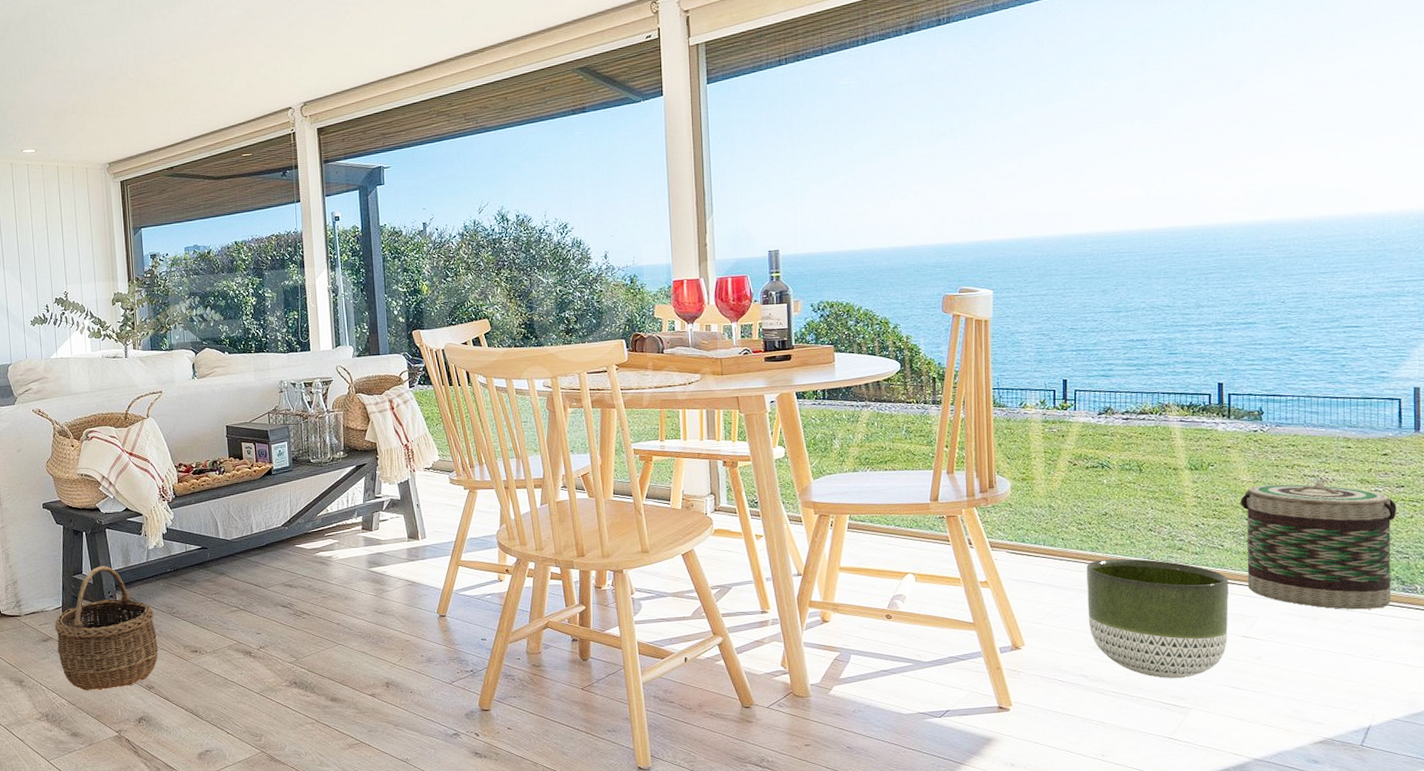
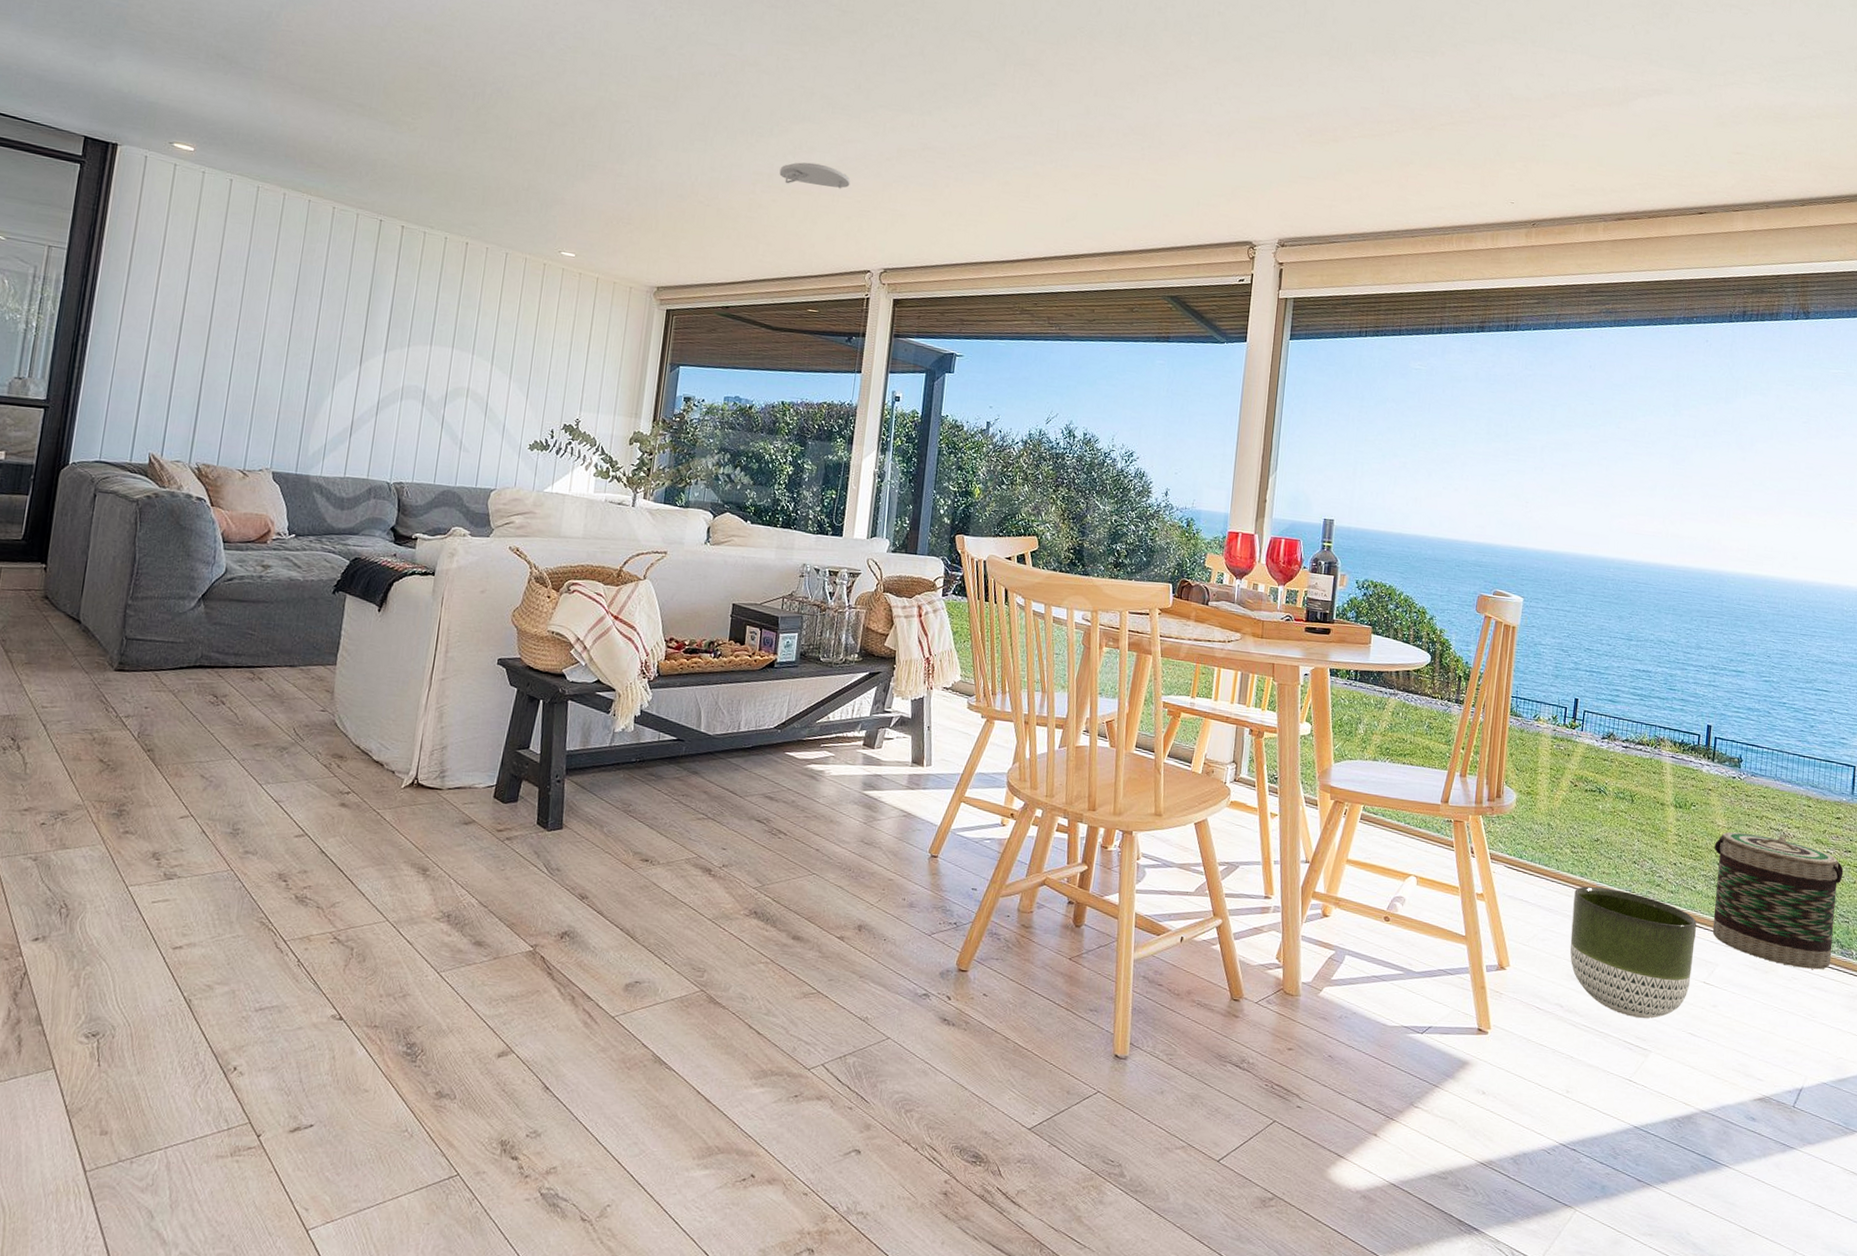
wicker basket: present [55,566,159,691] -> none [478,743,606,893]
smoke detector: none [194,19,259,45] -> present [779,162,851,189]

